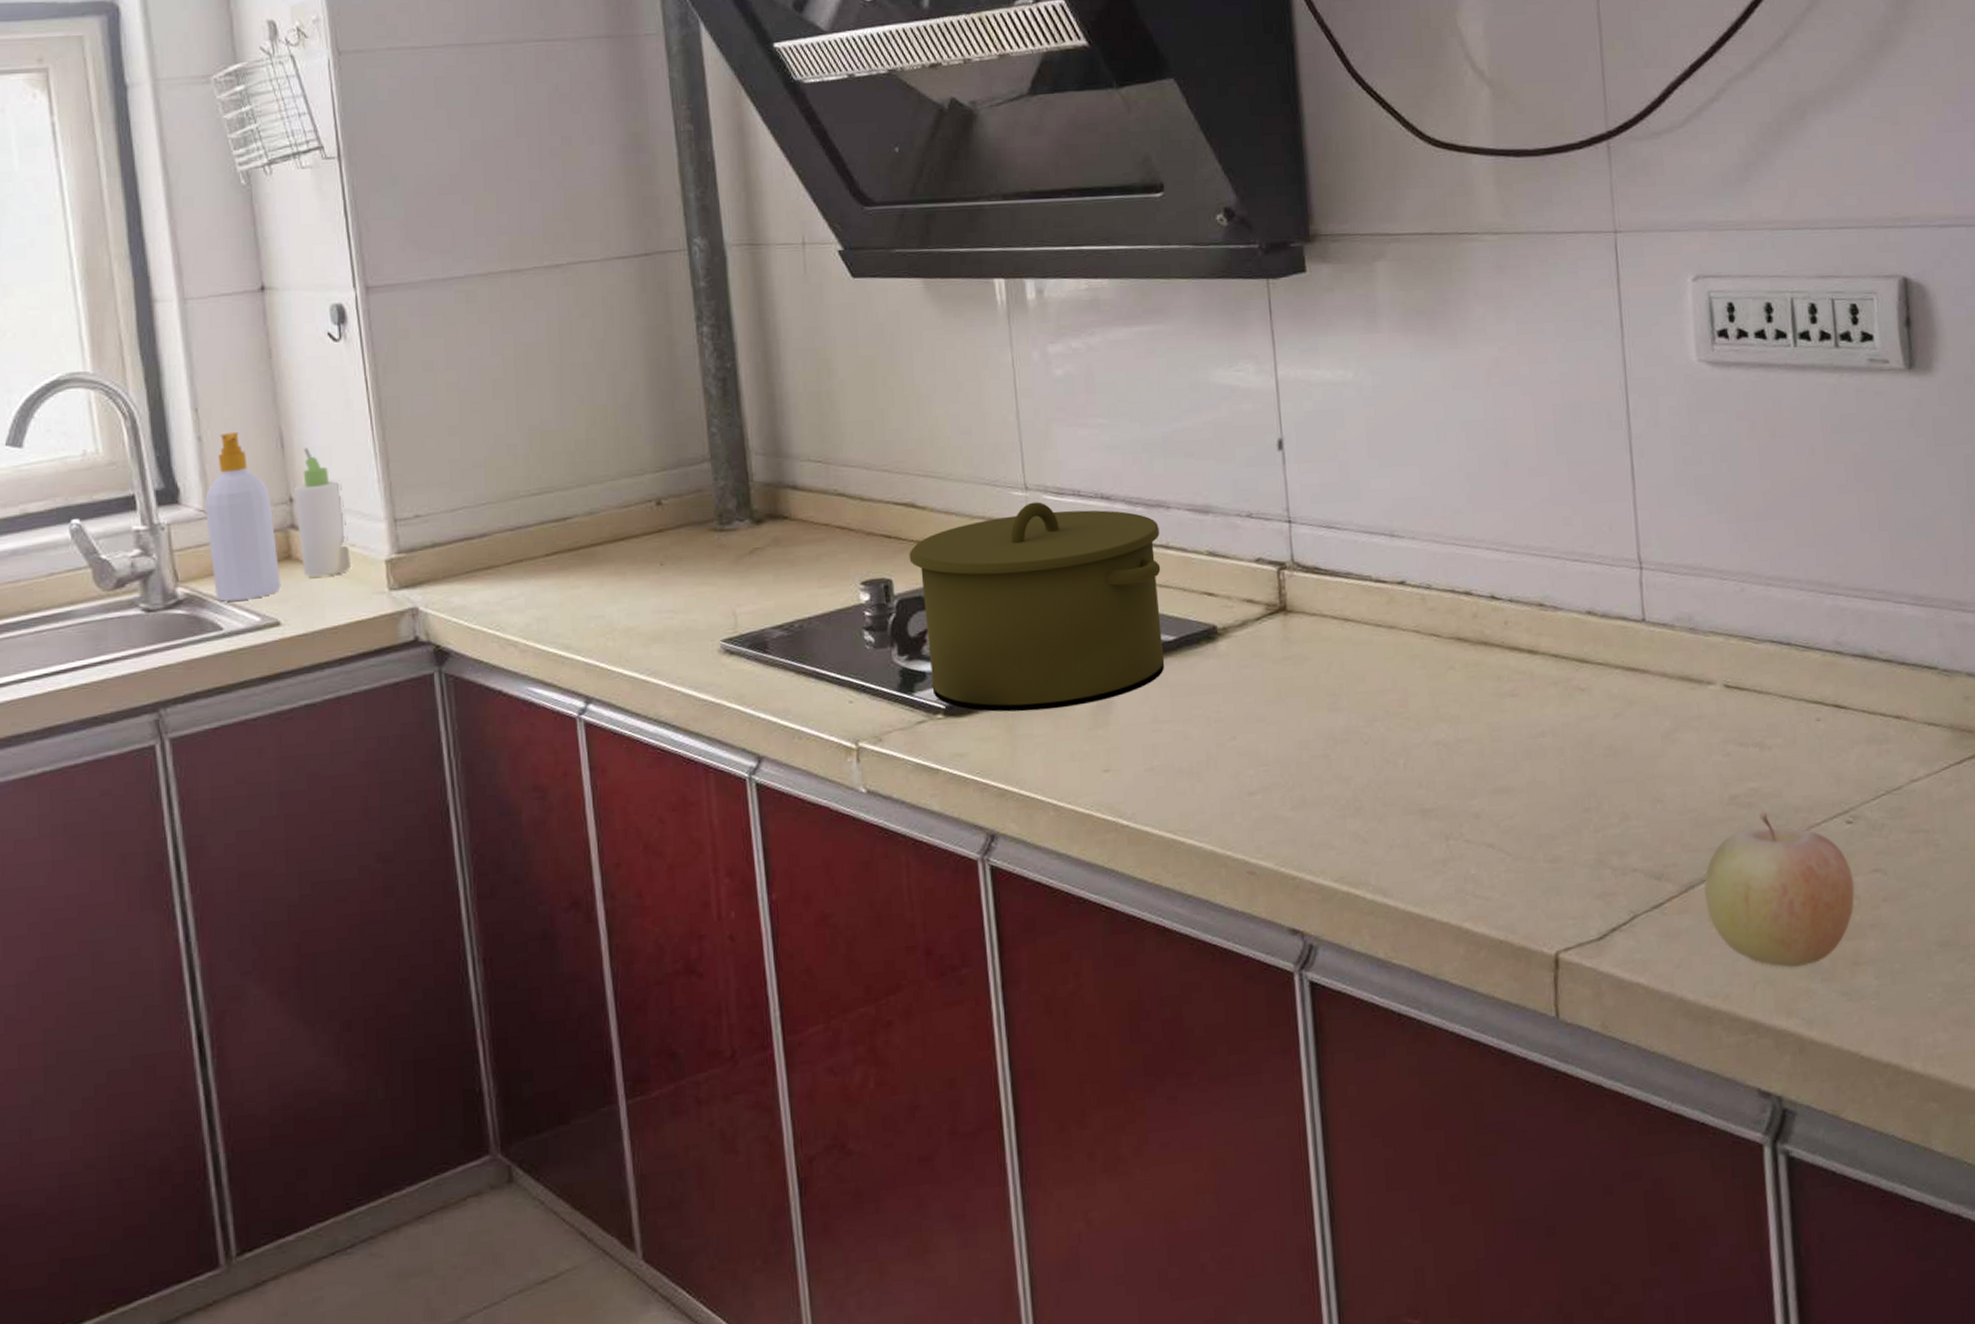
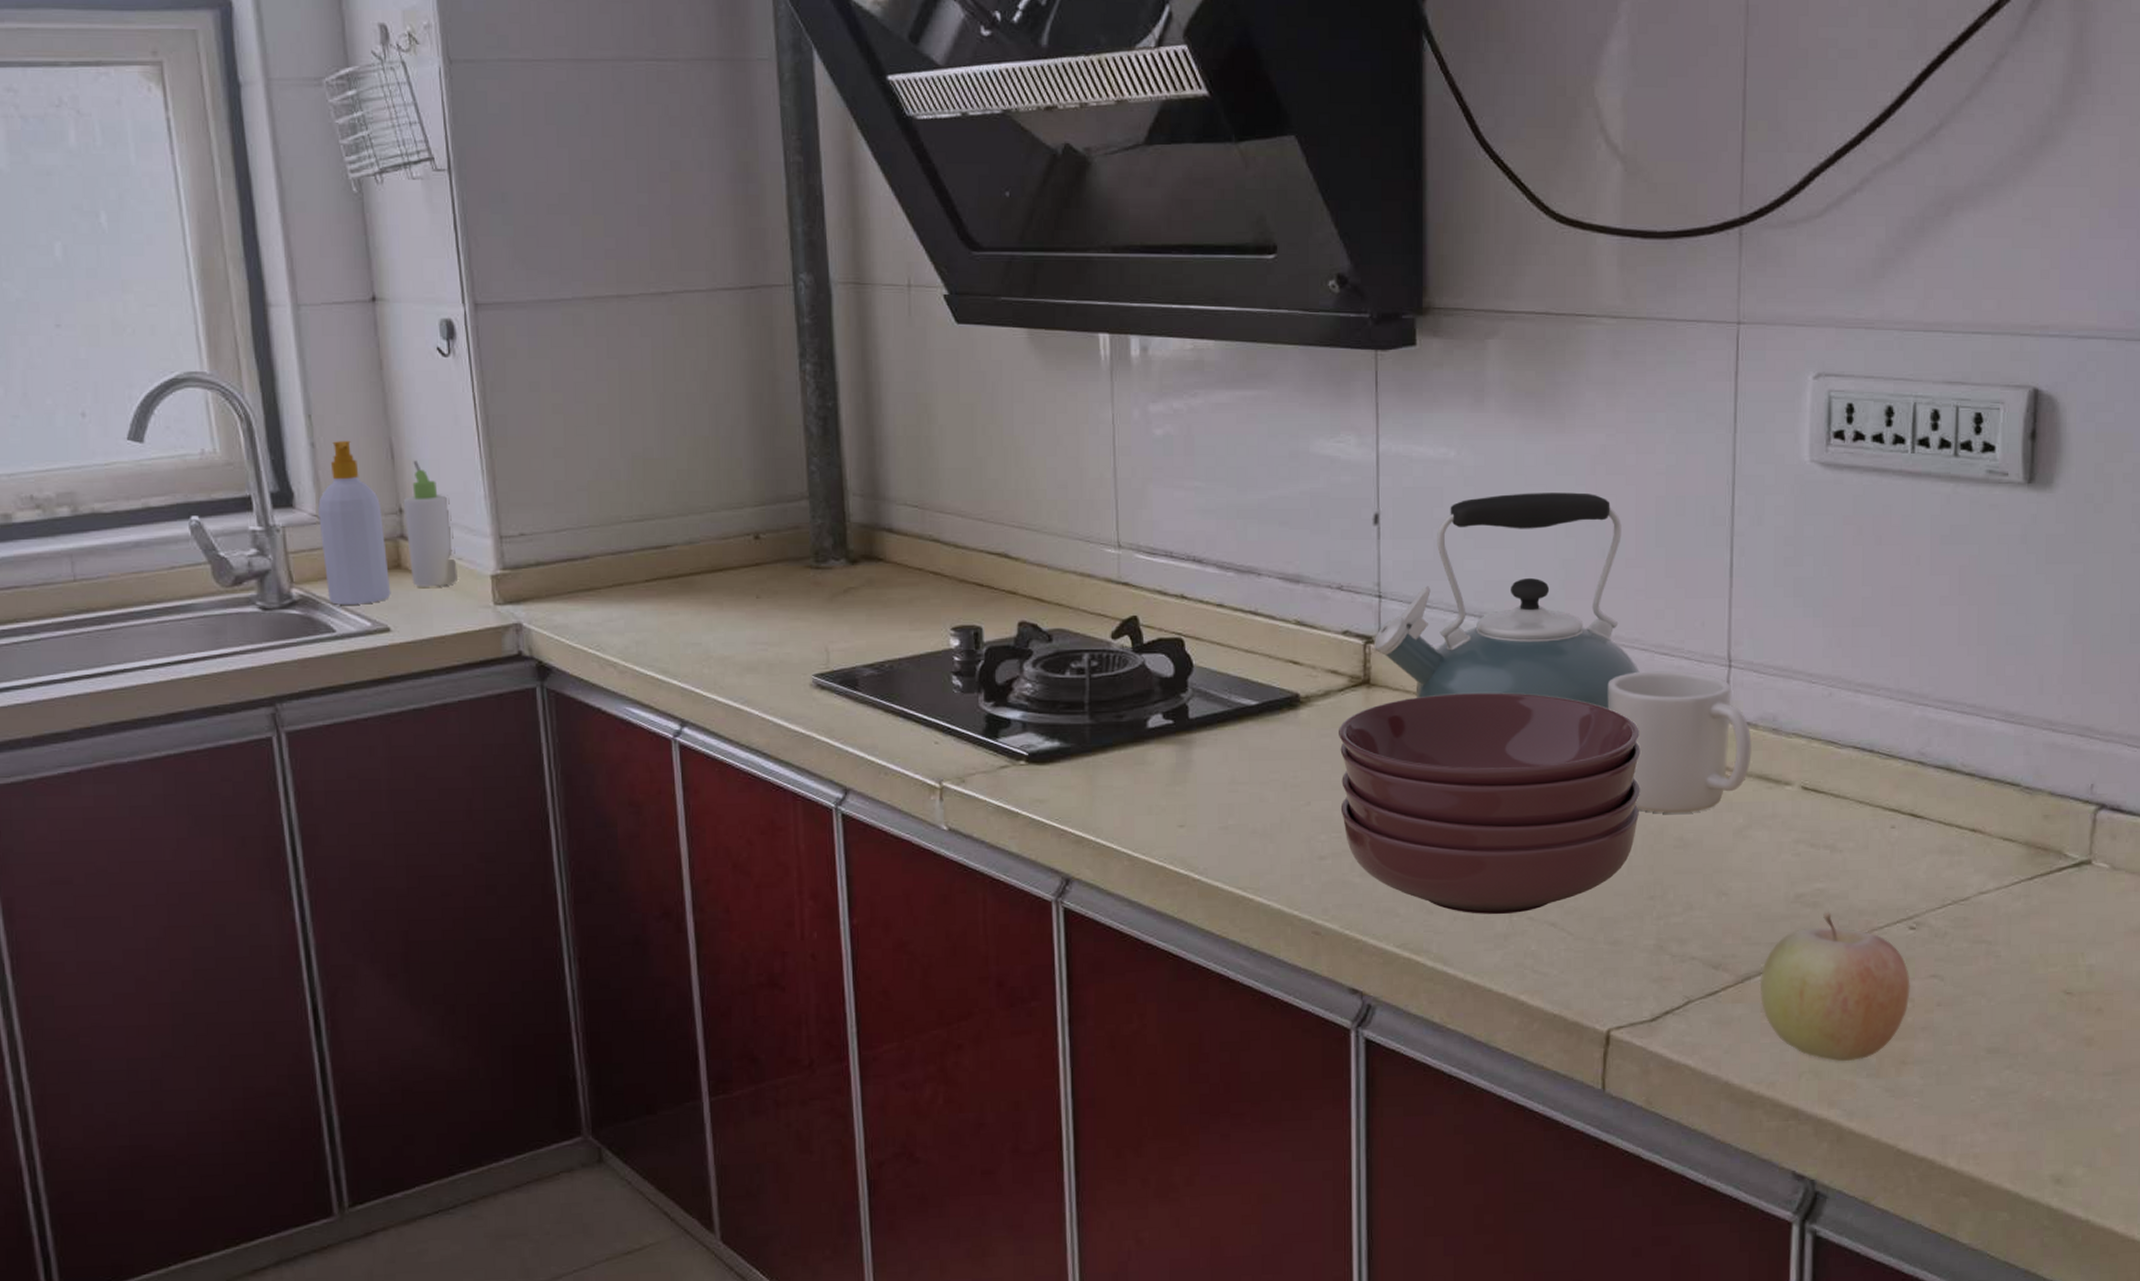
cooking pot: present [909,501,1164,712] -> none [1000,560,1249,764]
bowl: none [1259,609,1566,841] -> present [1339,693,1642,914]
kettle: none [1287,405,1553,622] -> present [1373,492,1640,709]
mug: none [1522,577,1672,722] -> present [1607,671,1752,814]

